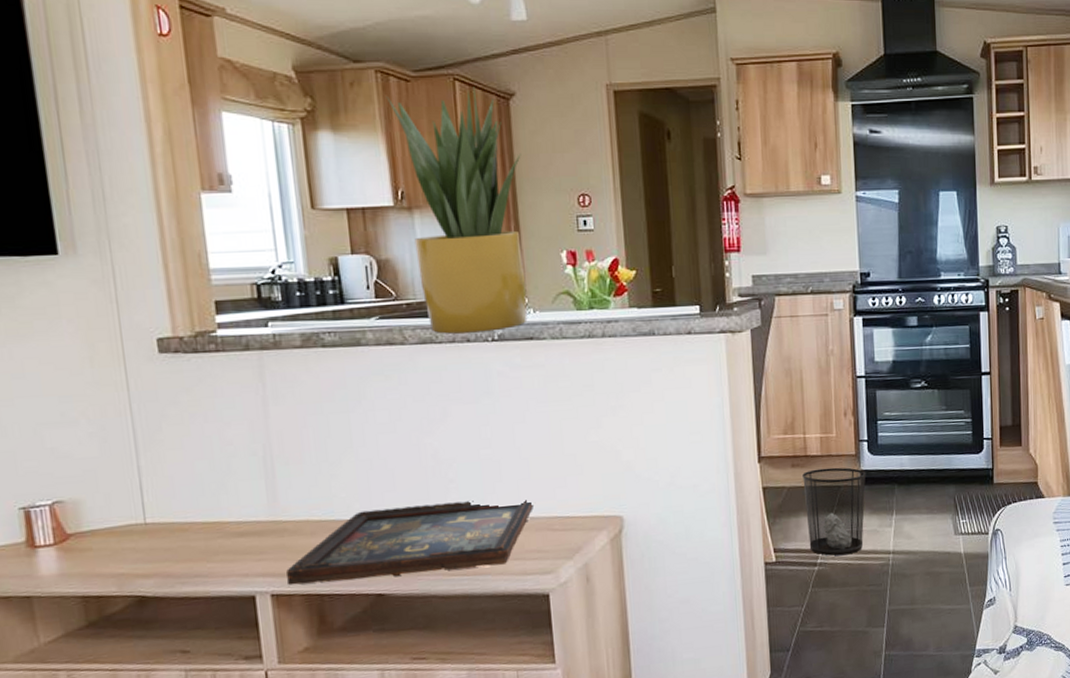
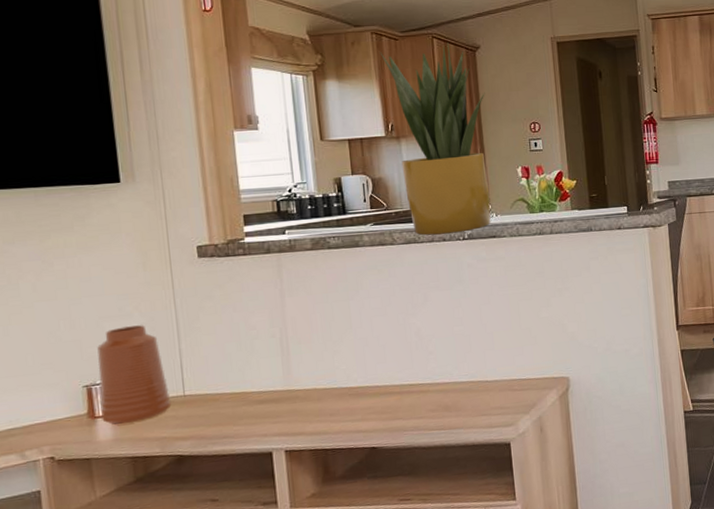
vase: none [35,435,130,557] -> present [97,325,172,425]
decorative tray: present [286,500,535,586] -> none [298,366,498,443]

